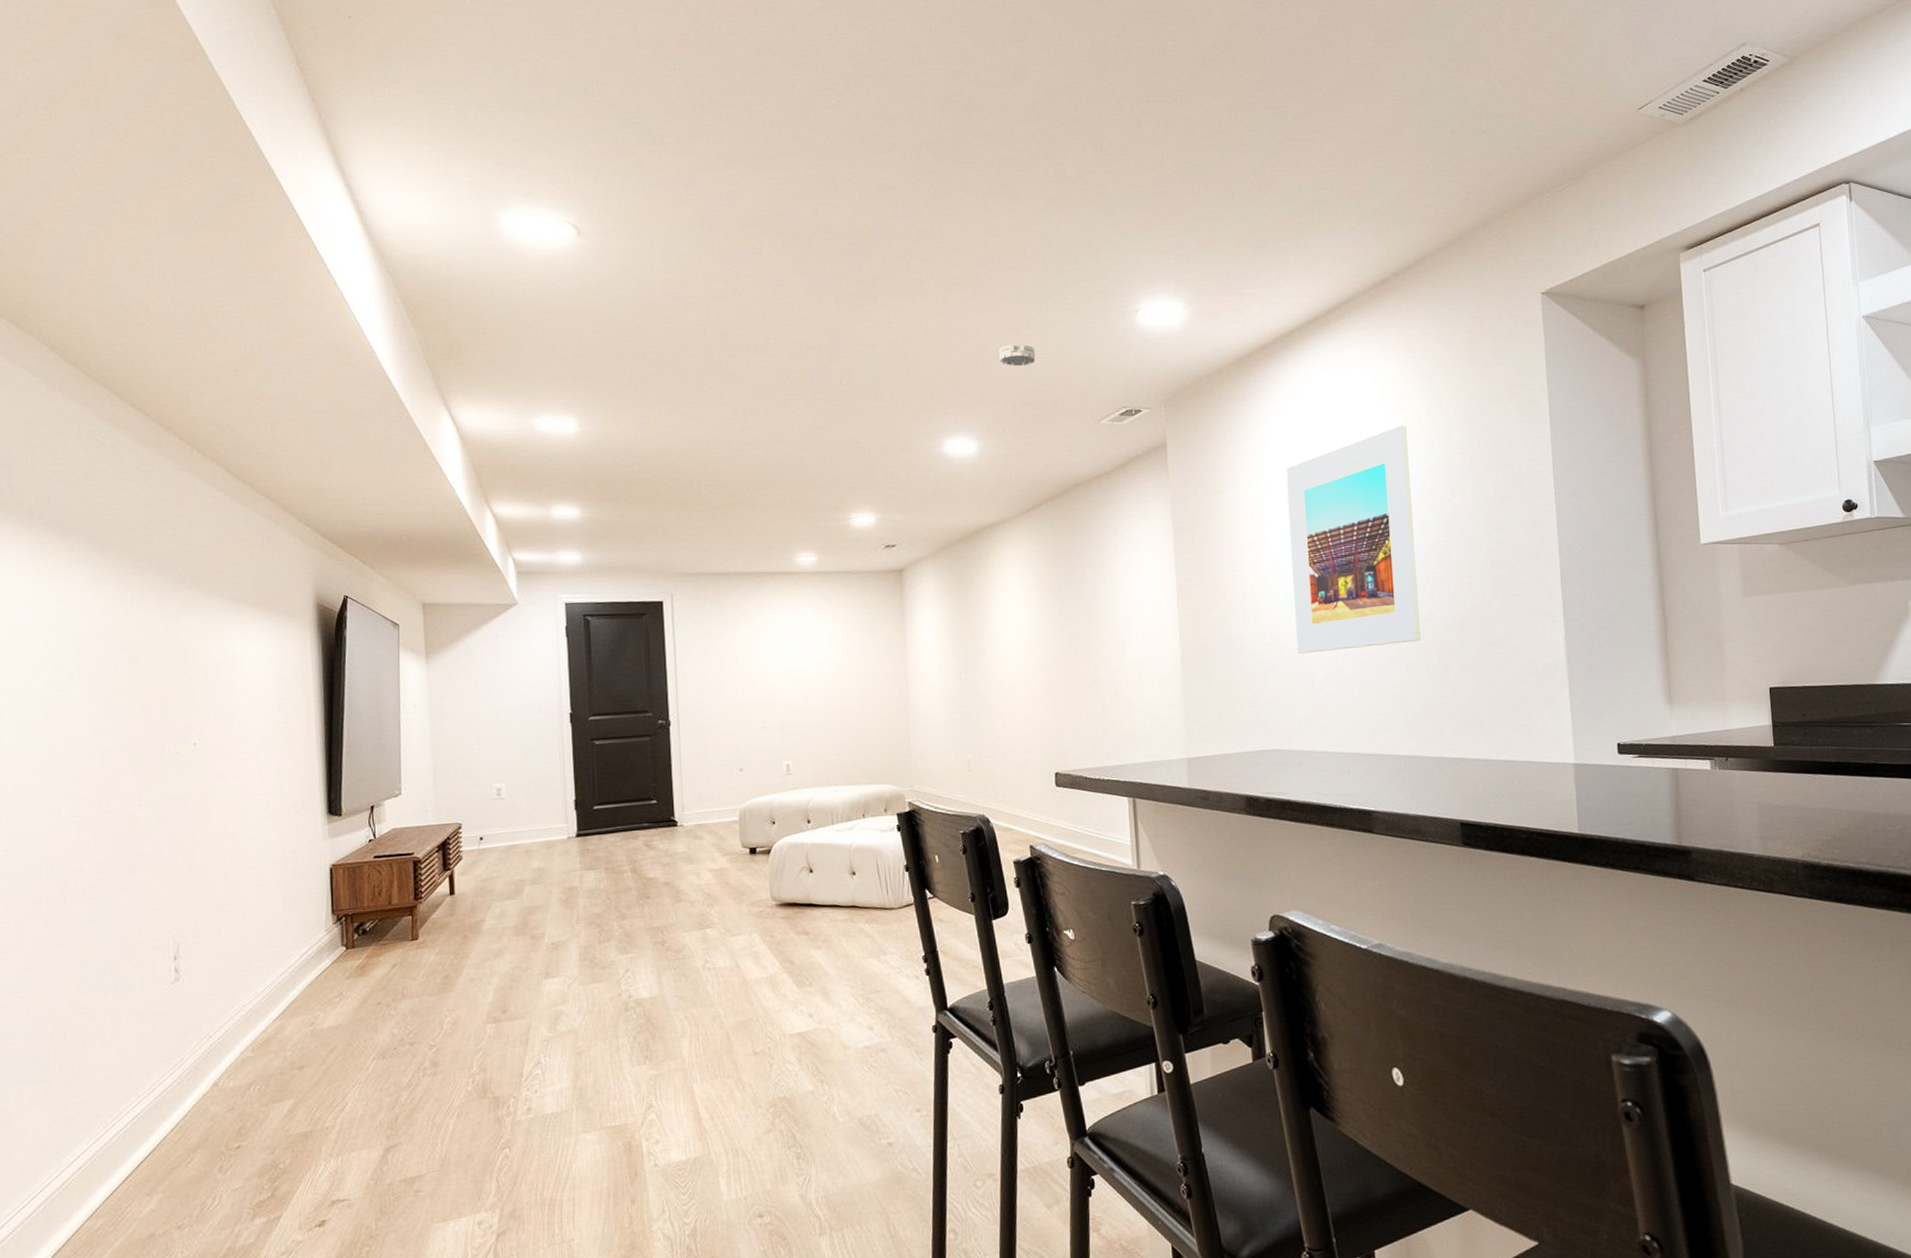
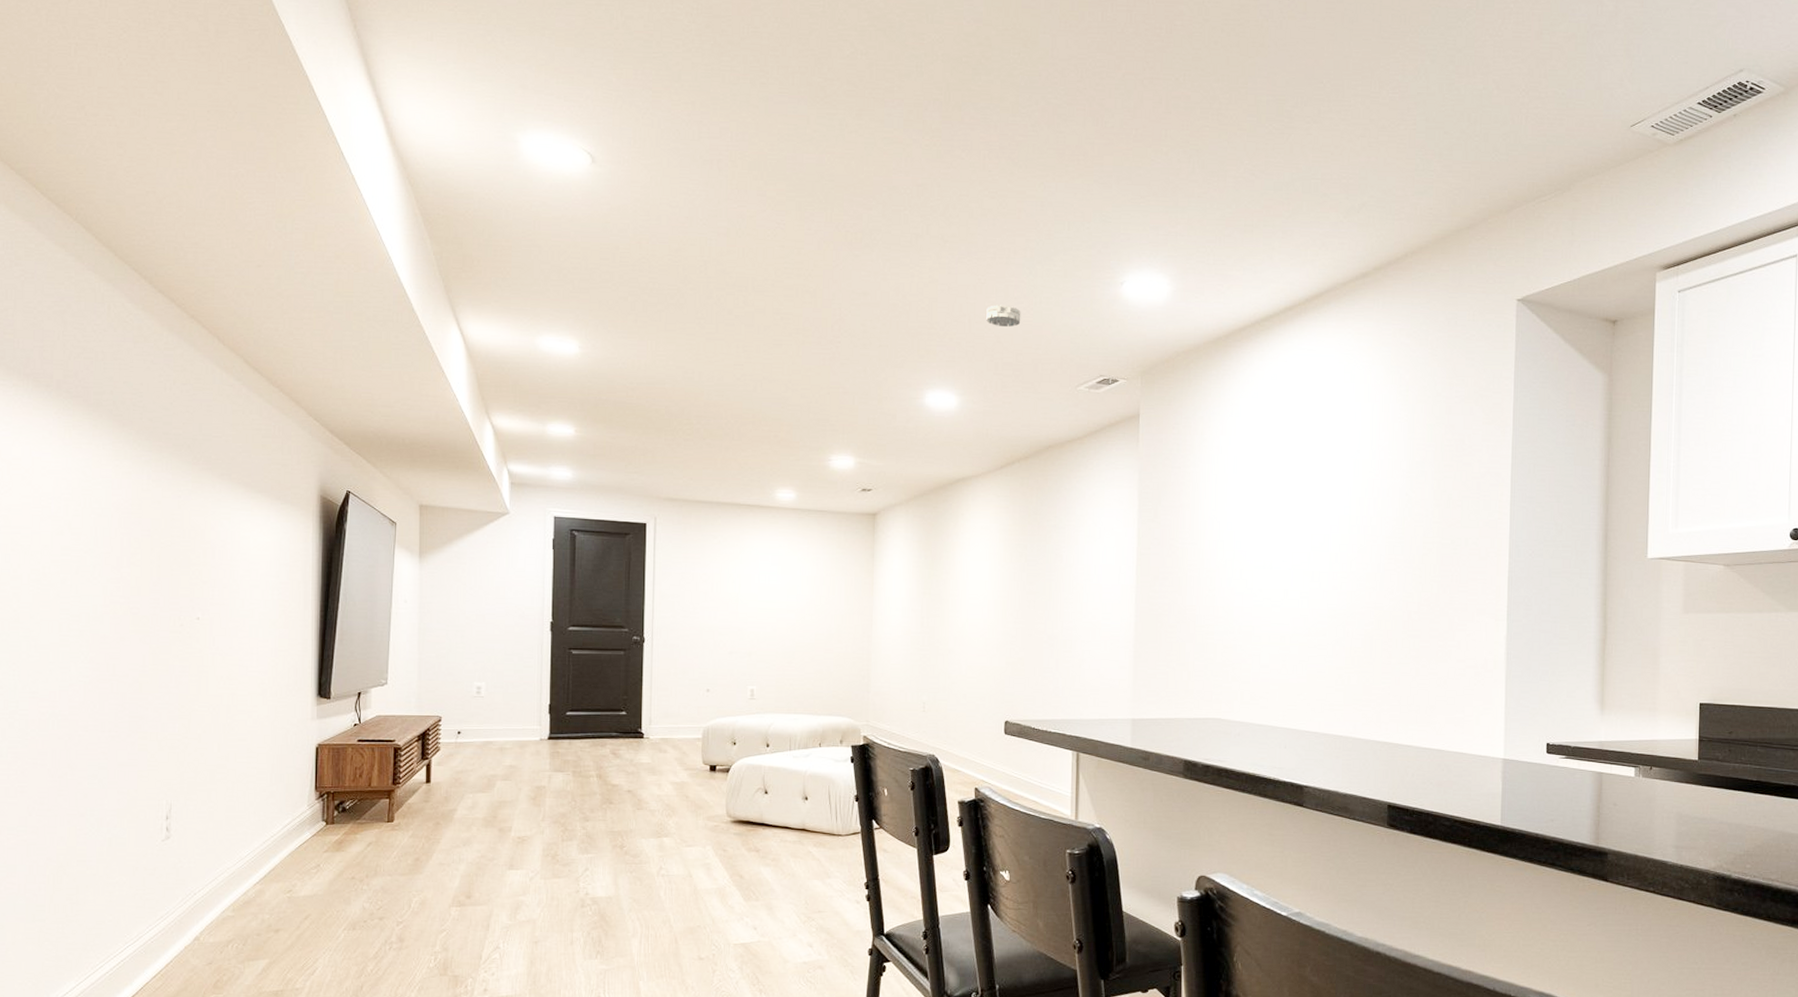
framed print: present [1286,425,1421,654] -> none [1247,417,1373,629]

